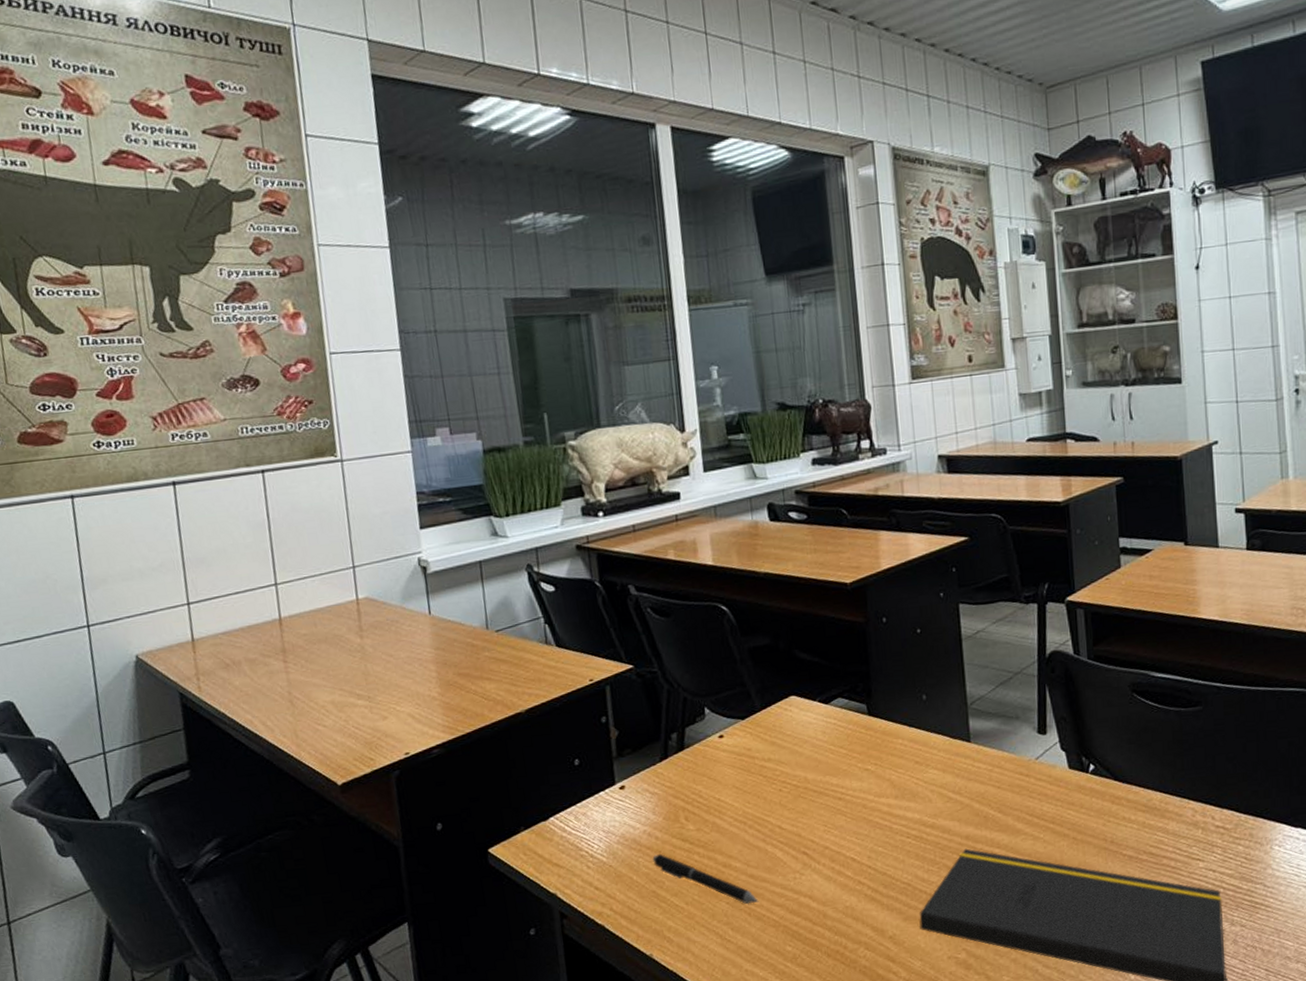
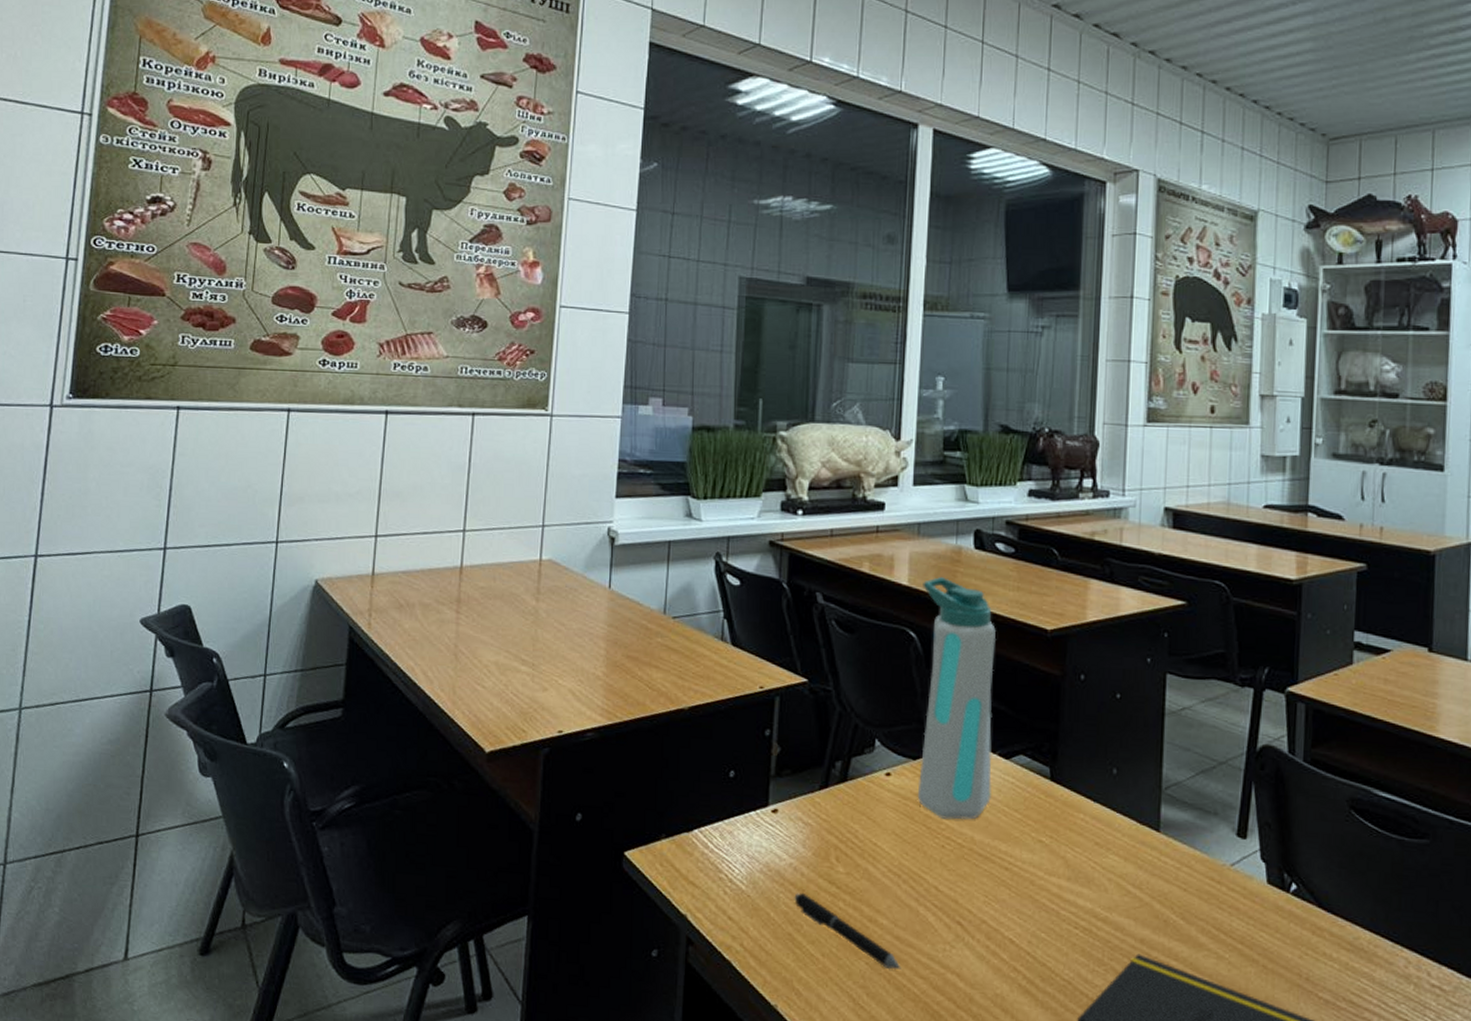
water bottle: none [726,551,817,766] -> present [917,576,996,820]

